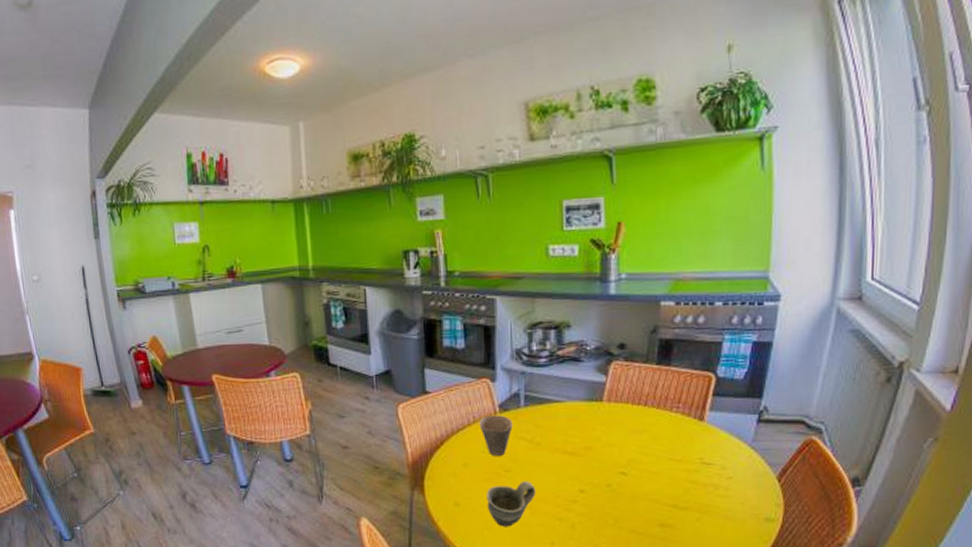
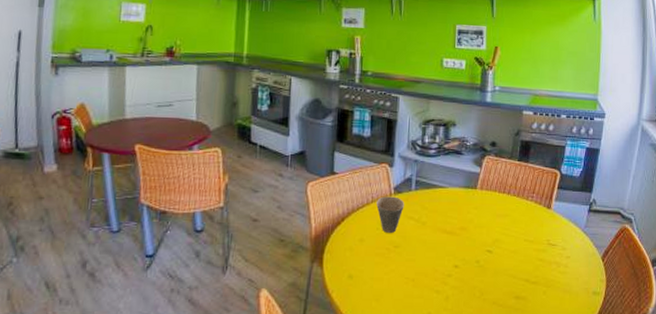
cup: present [486,481,536,527] -> none [376,257,419,299]

